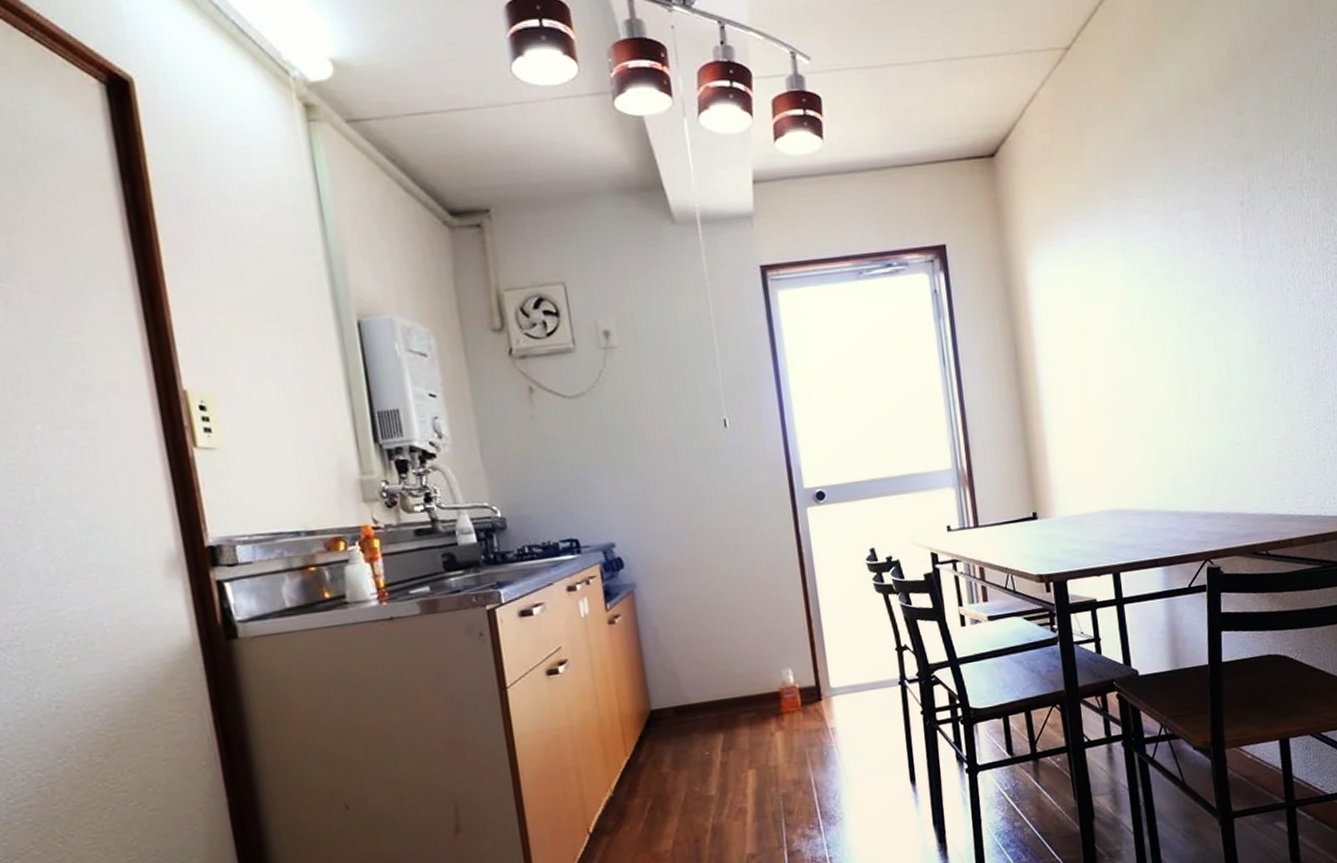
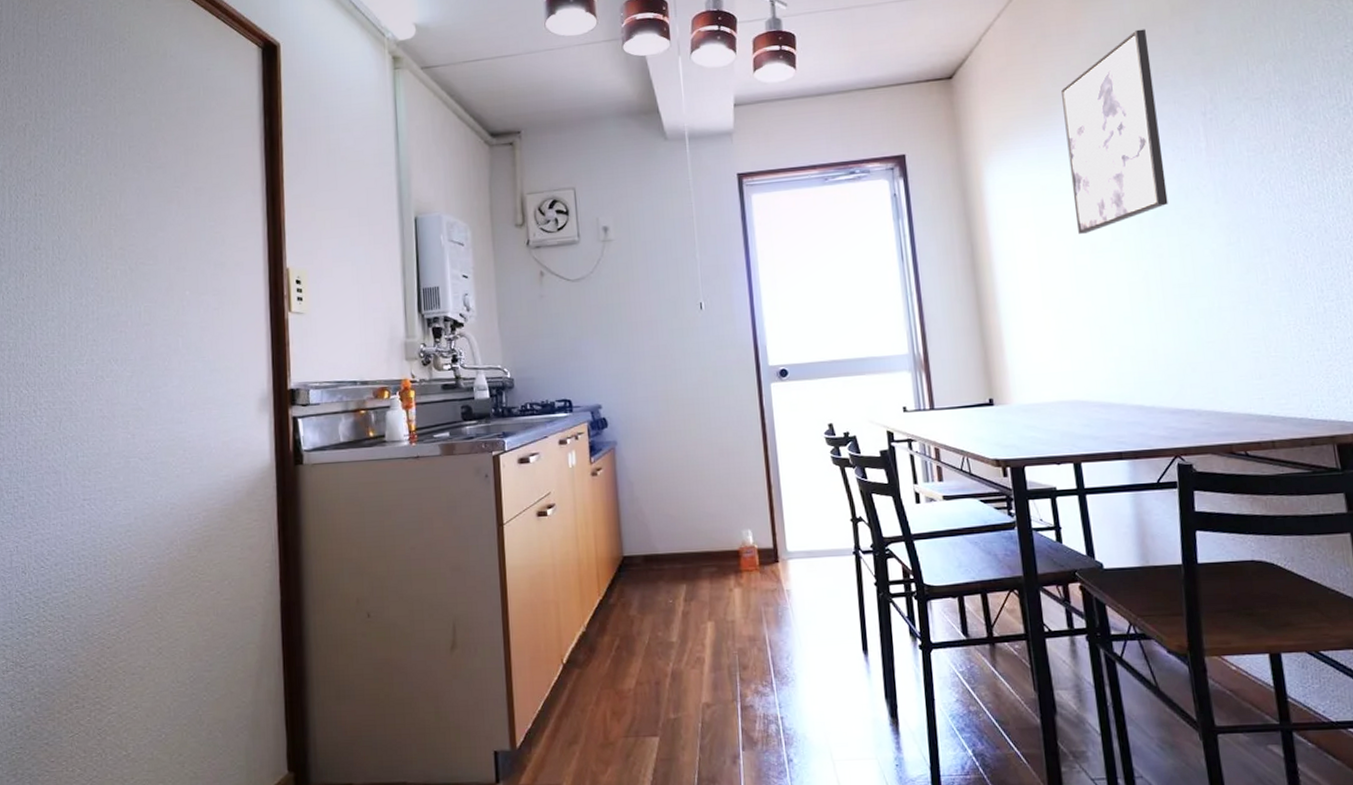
wall art: none [1106,106,1206,334] -> present [1061,29,1168,234]

